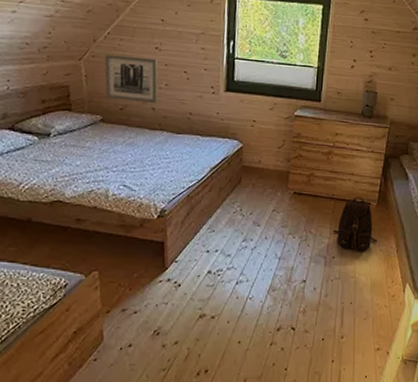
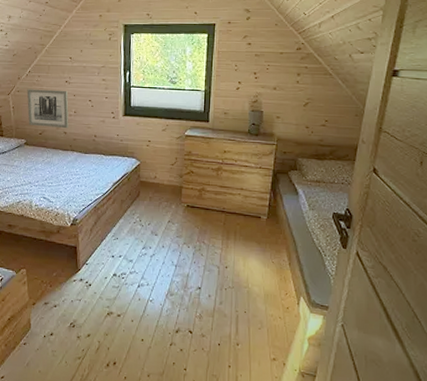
backpack: present [332,196,377,251] -> none [224,210,269,263]

